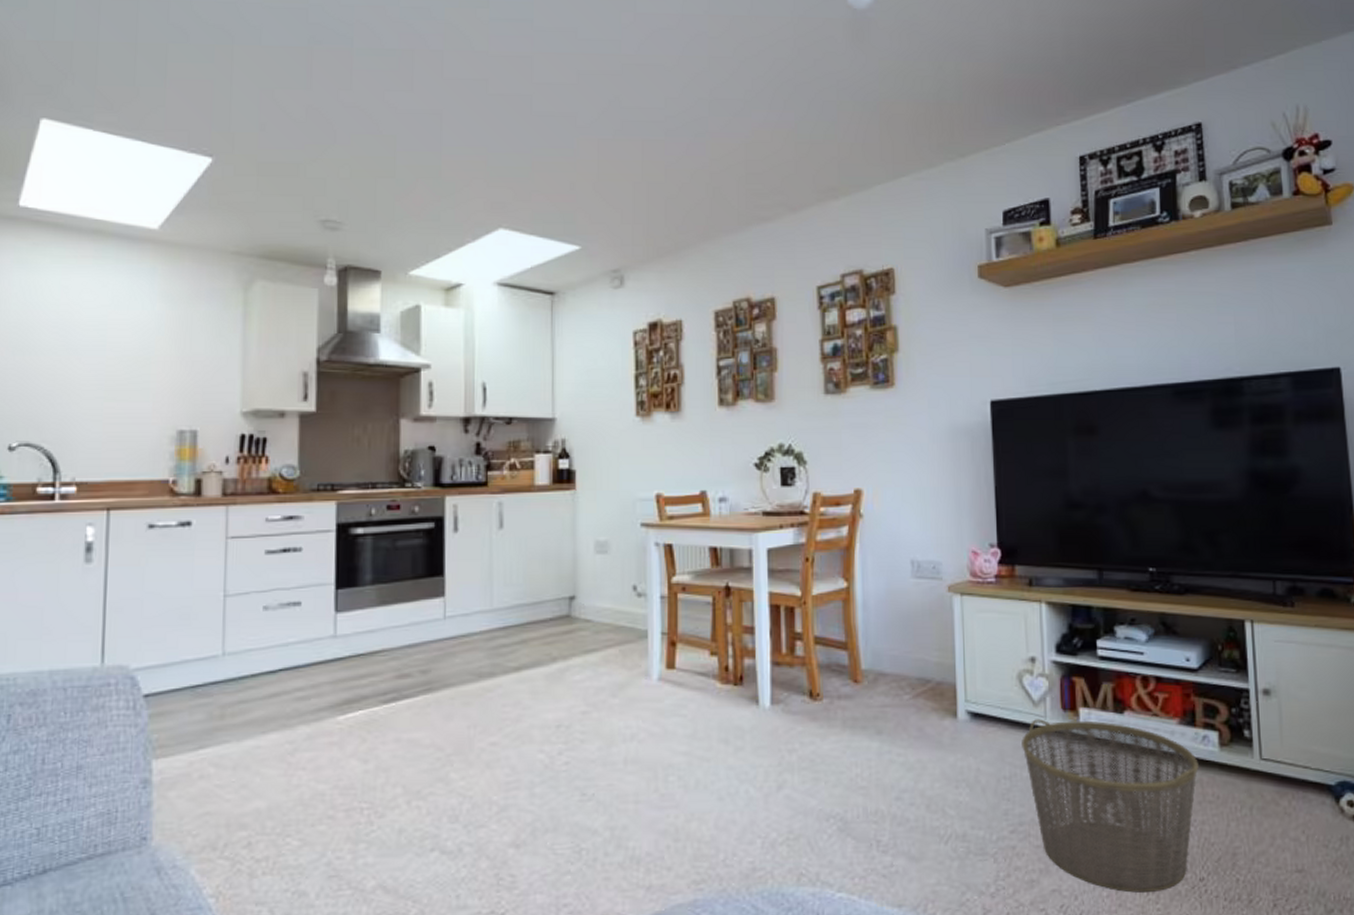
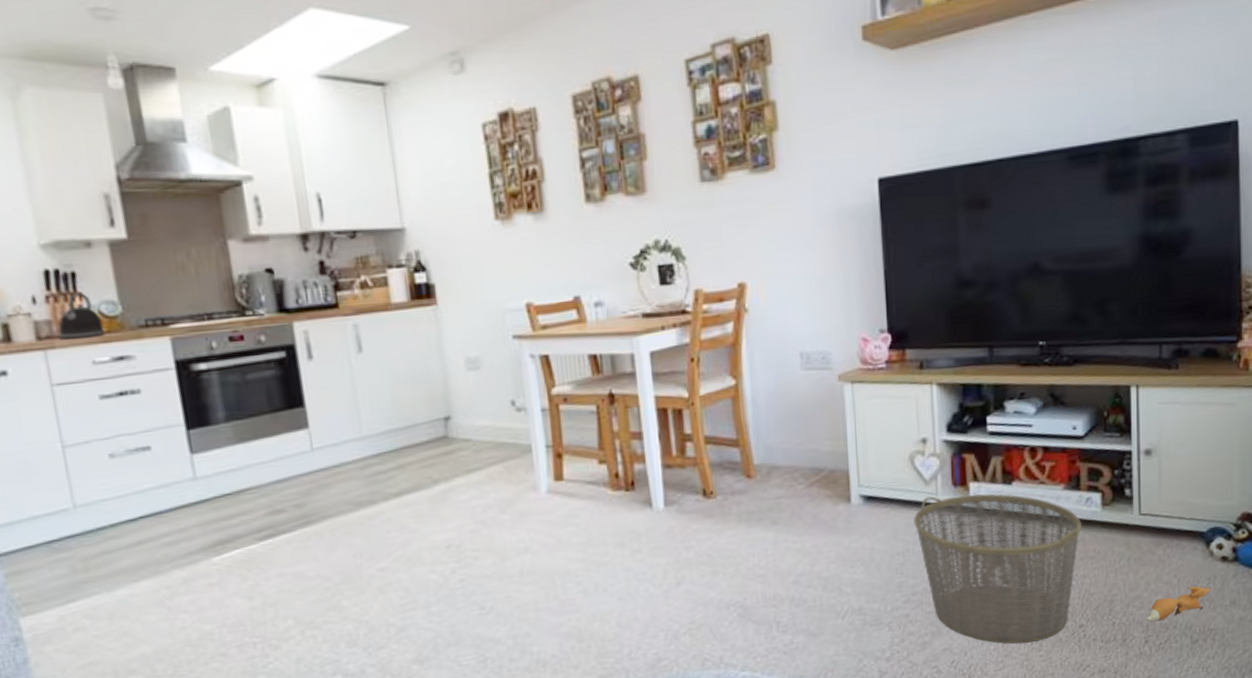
kettle: none [242,456,282,499] -> present [59,292,105,341]
dog toy: none [1273,846,1344,883] -> present [1146,586,1211,622]

